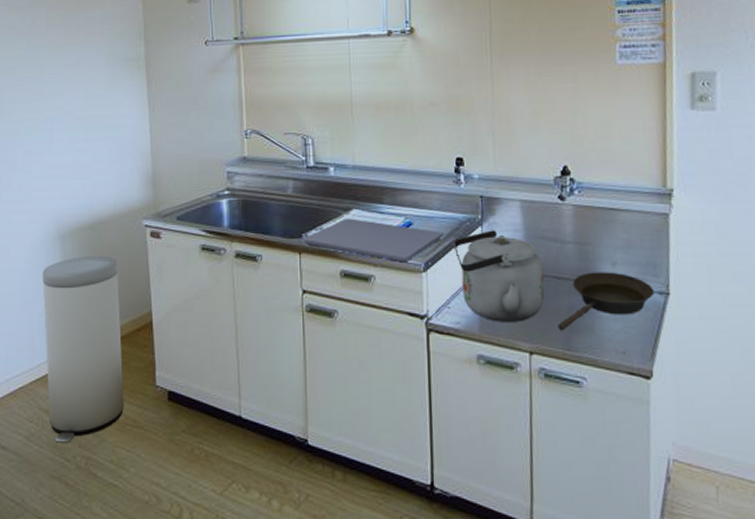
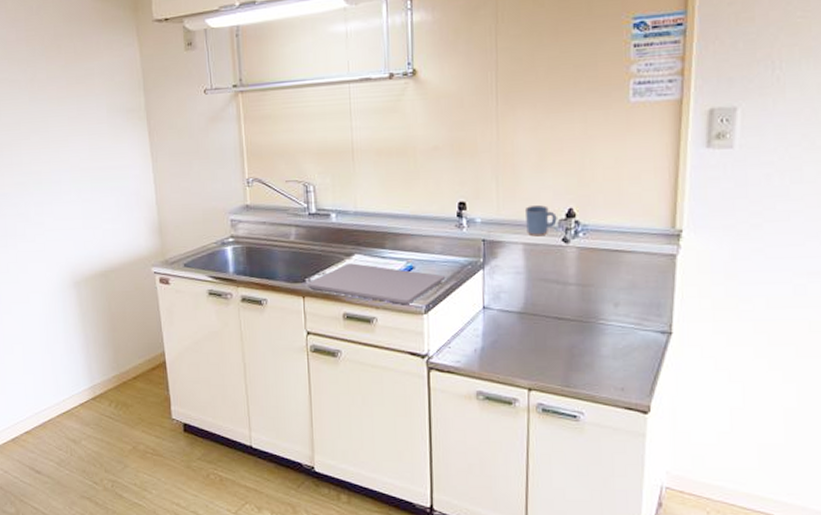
pedal bin: present [42,256,124,443] -> none [61,301,144,468]
kettle: present [452,230,545,322] -> none [454,273,546,361]
mug: none [522,163,553,194] -> present [526,205,557,236]
frying pan: present [557,272,655,331] -> none [557,312,657,369]

